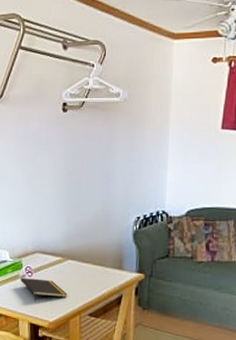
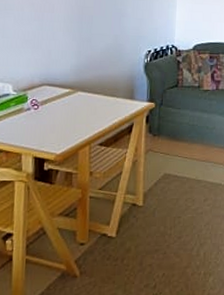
notepad: present [20,278,68,302] -> none [24,111,77,135]

